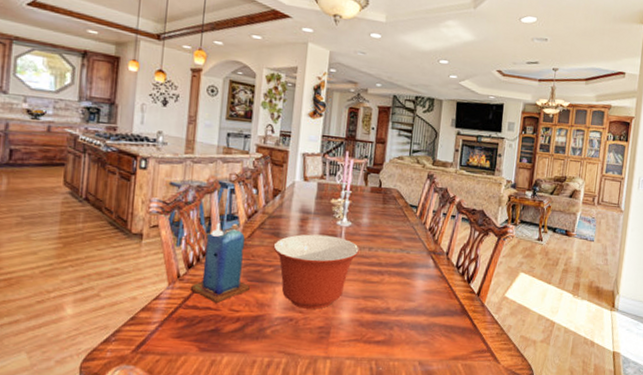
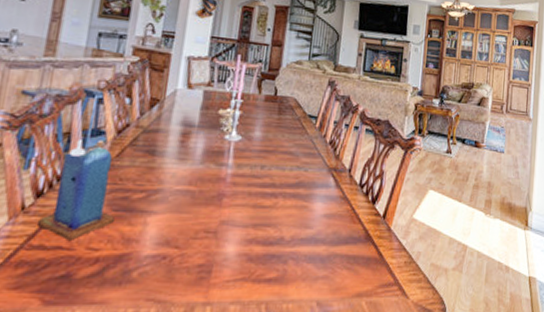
mixing bowl: present [273,234,360,309] -> none [146,151,251,243]

